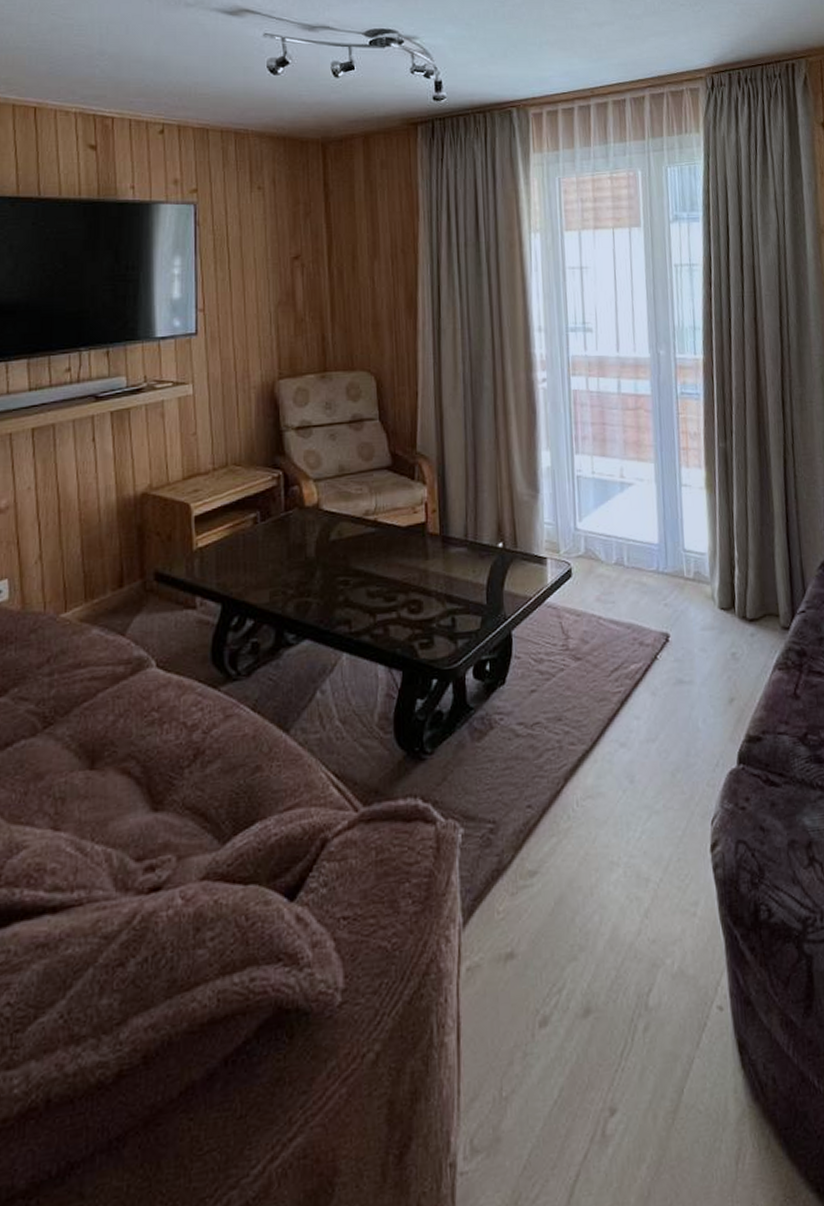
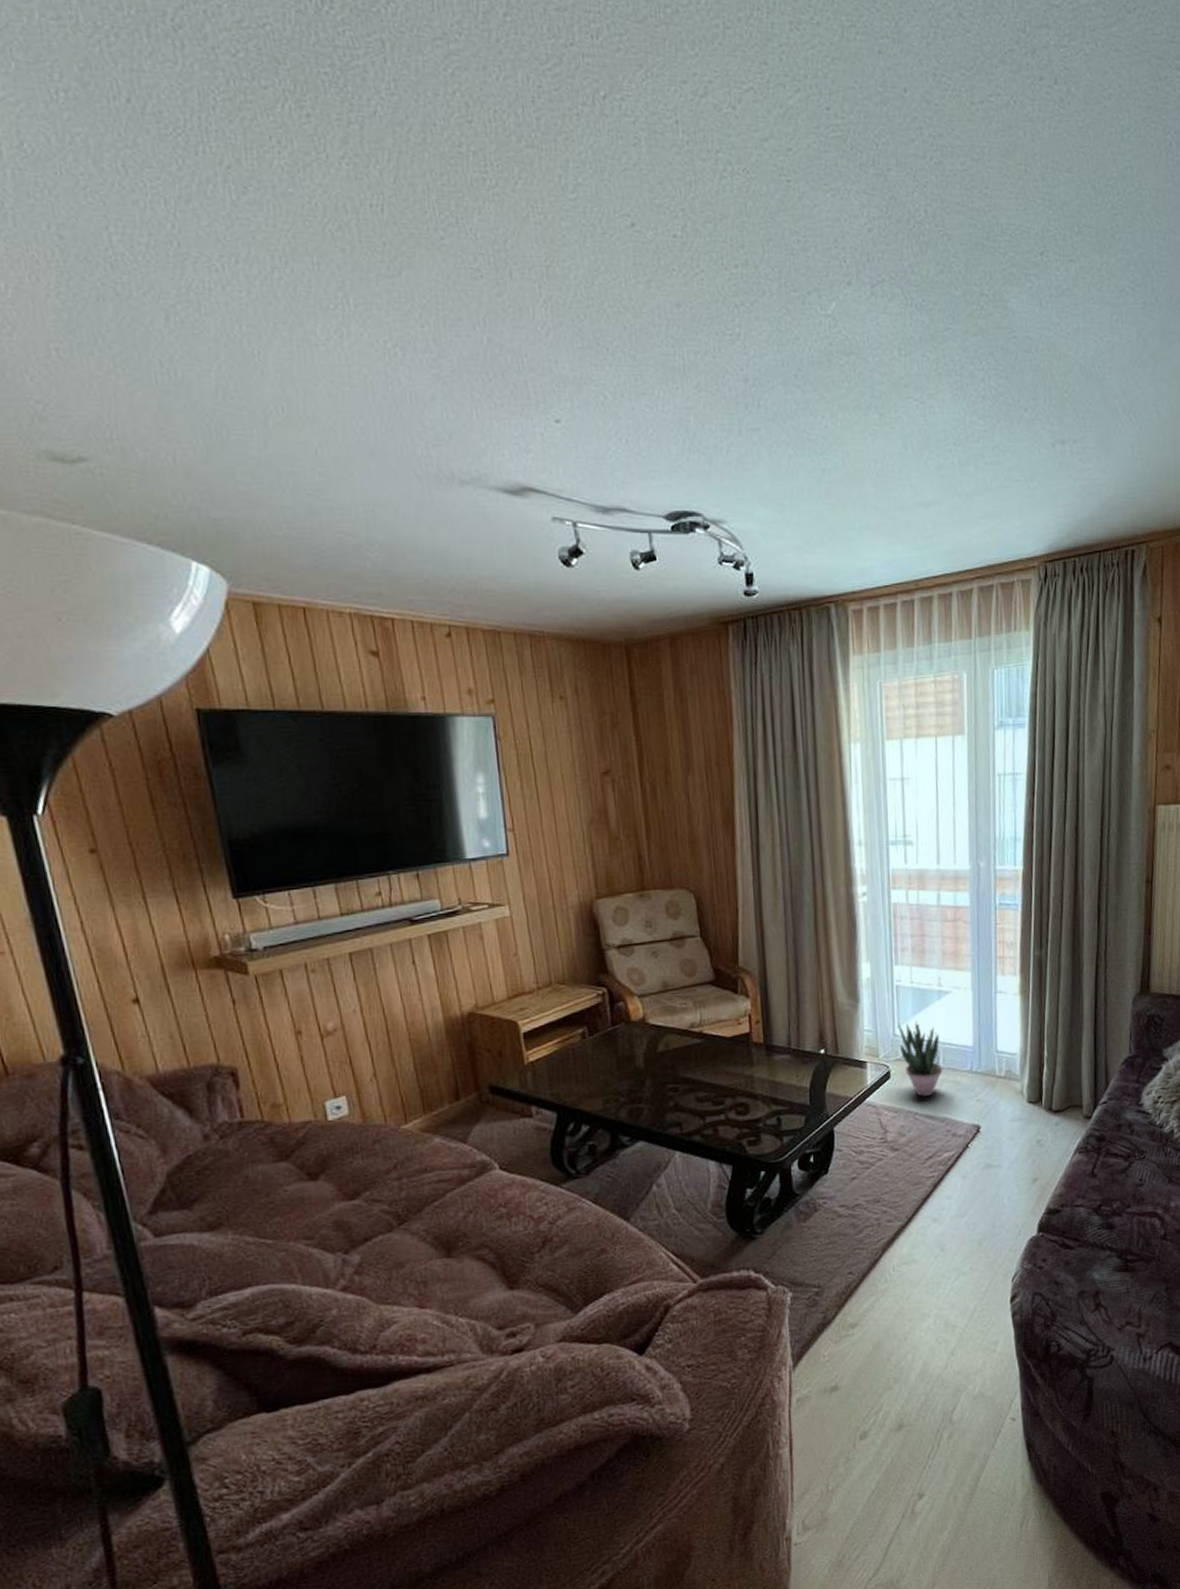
potted plant: none [579,514,628,599] -> present [898,1021,943,1097]

